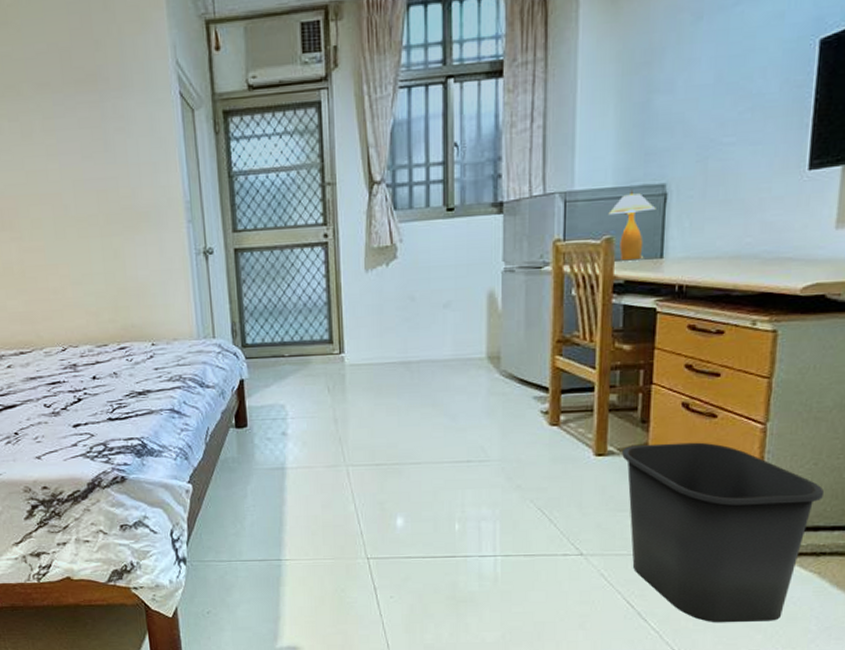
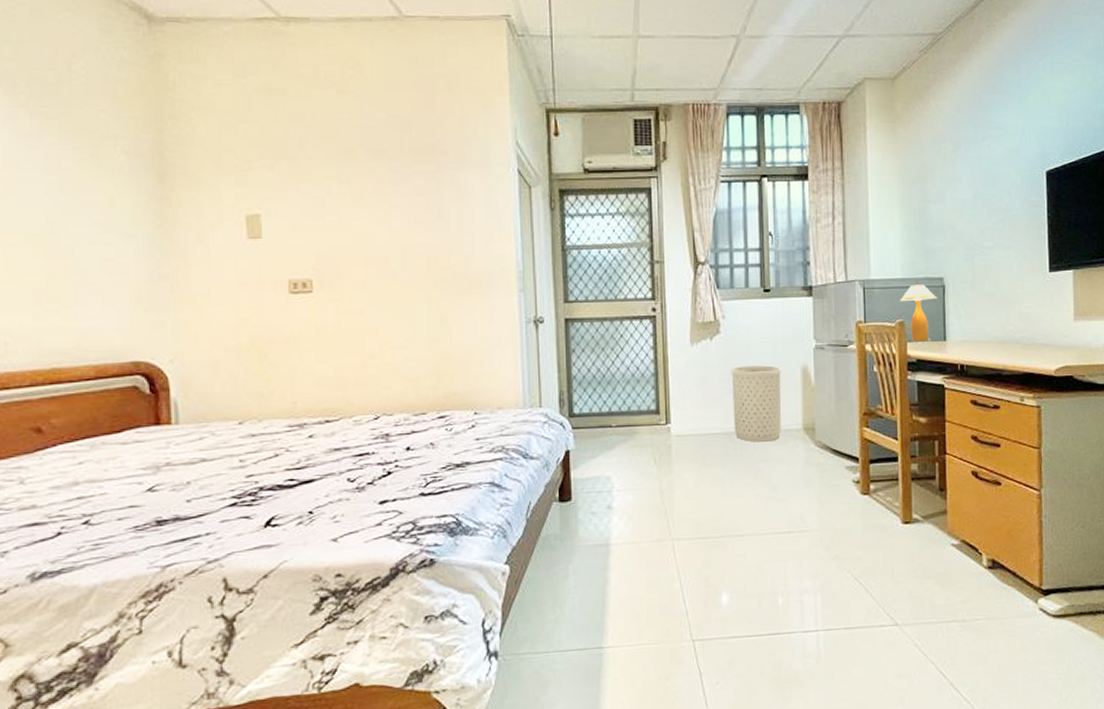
laundry basket: none [408,291,465,372] -> present [731,365,782,442]
waste bin: present [622,442,825,623] -> none [926,508,1093,689]

